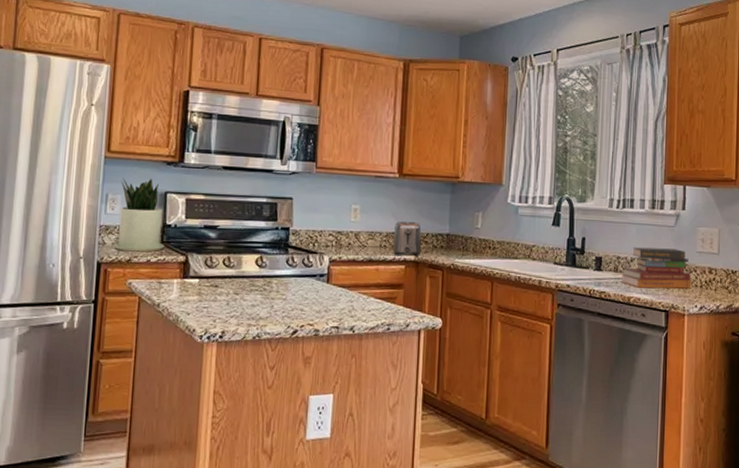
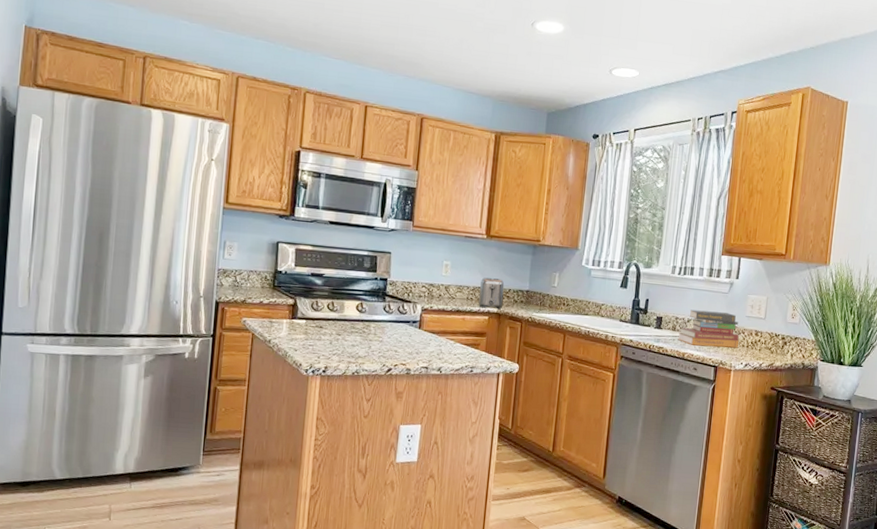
planter: present [113,178,165,252] -> none [230,227,276,295]

